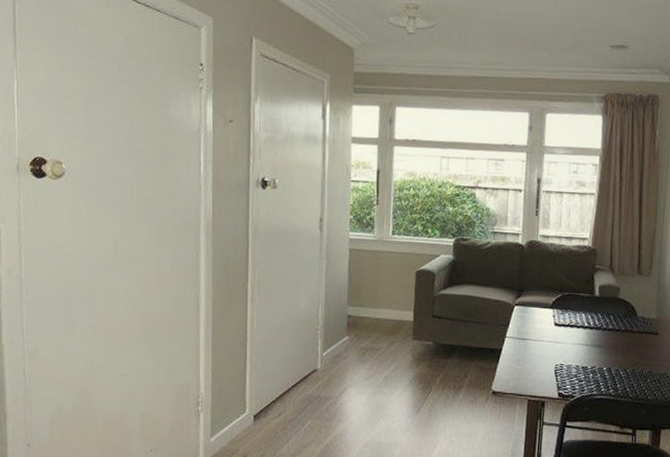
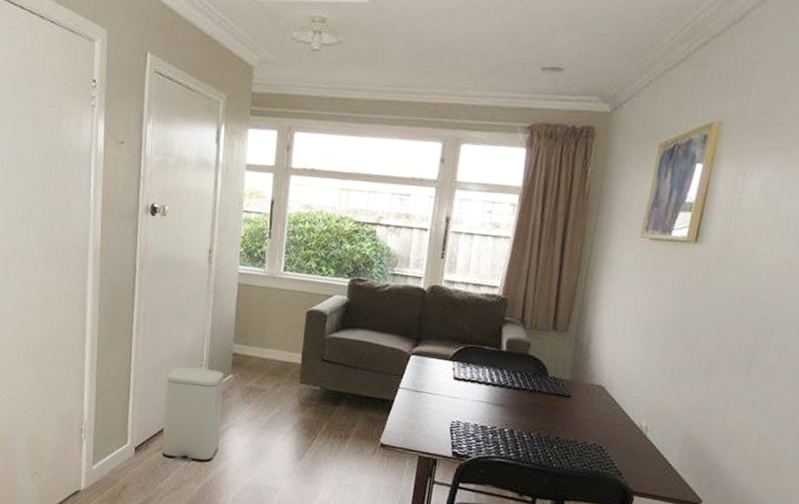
pedal bin: none [281,332,341,427] -> present [161,366,225,463]

